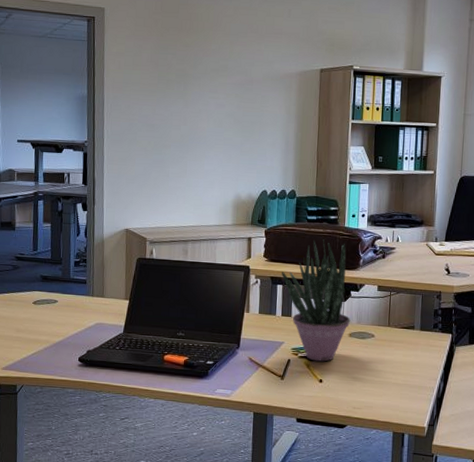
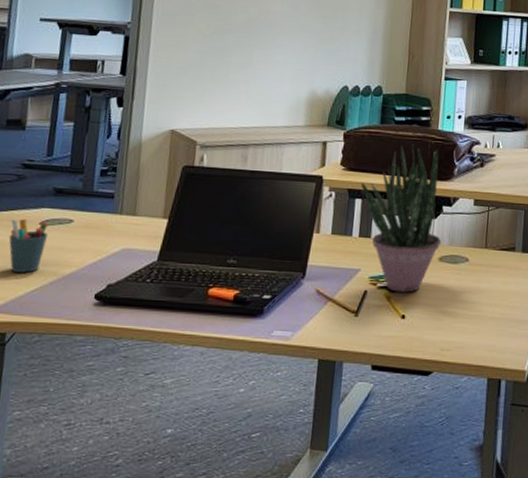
pen holder: none [11,299,40,341] -> present [8,218,49,273]

